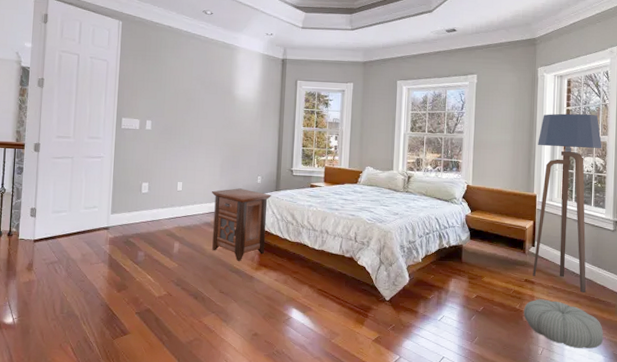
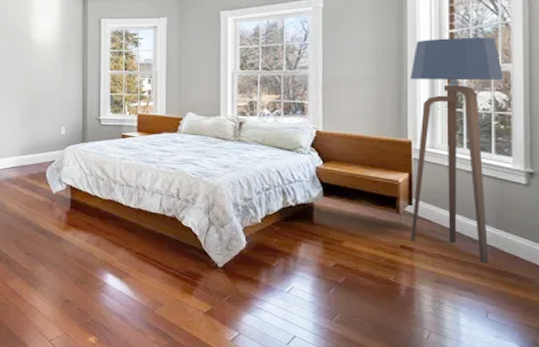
nightstand: present [211,188,271,261] -> none [11,141,77,220]
pouf: present [523,299,604,349] -> none [400,270,518,335]

